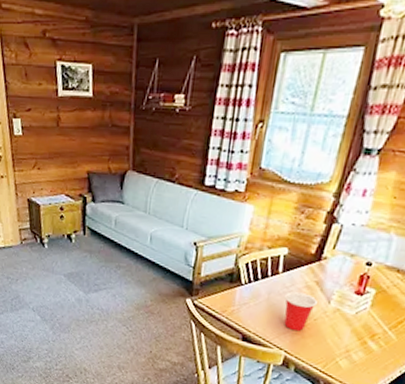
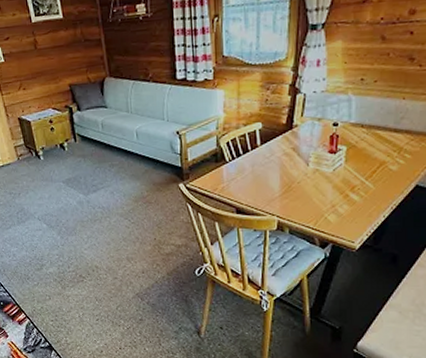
cup: present [284,292,317,332] -> none [267,160,297,197]

